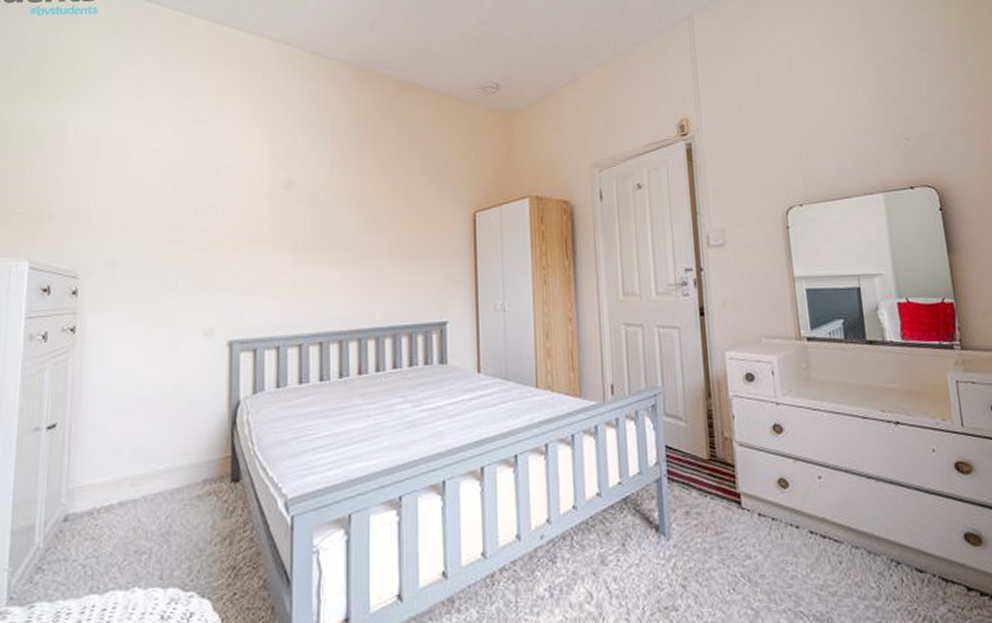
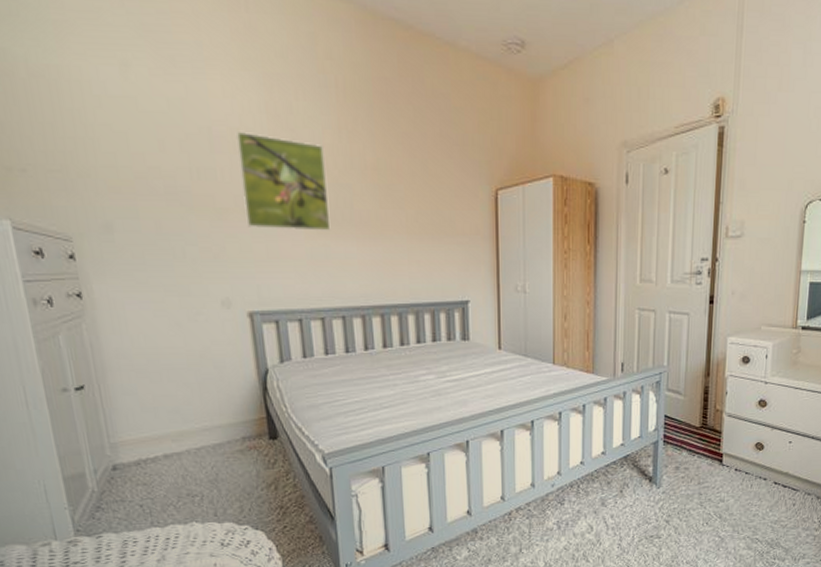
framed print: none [238,173,317,259] -> present [235,130,331,231]

